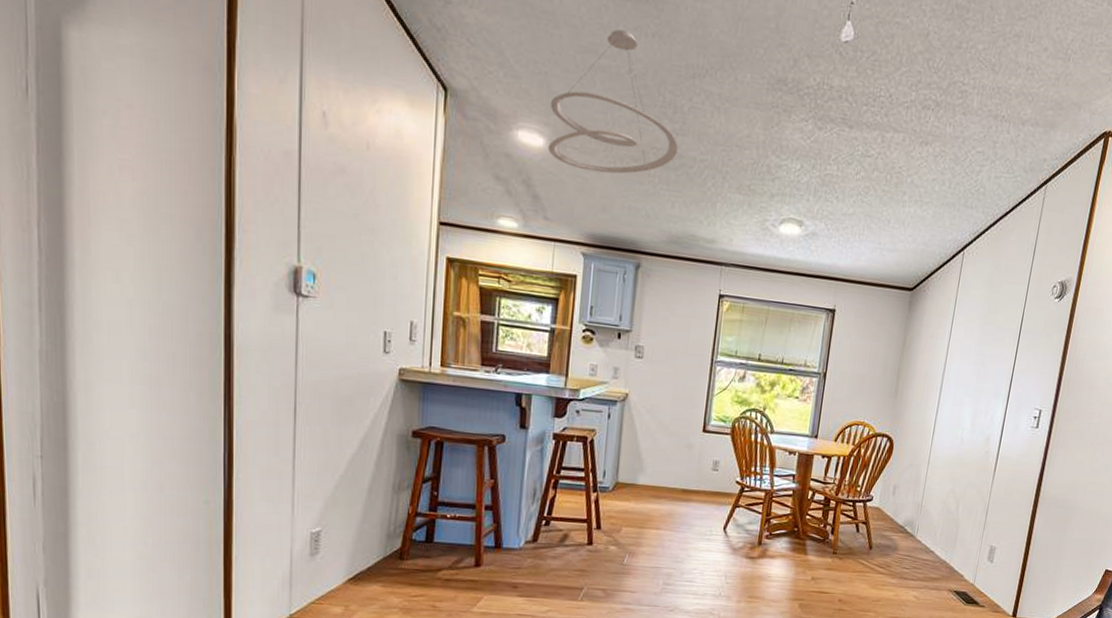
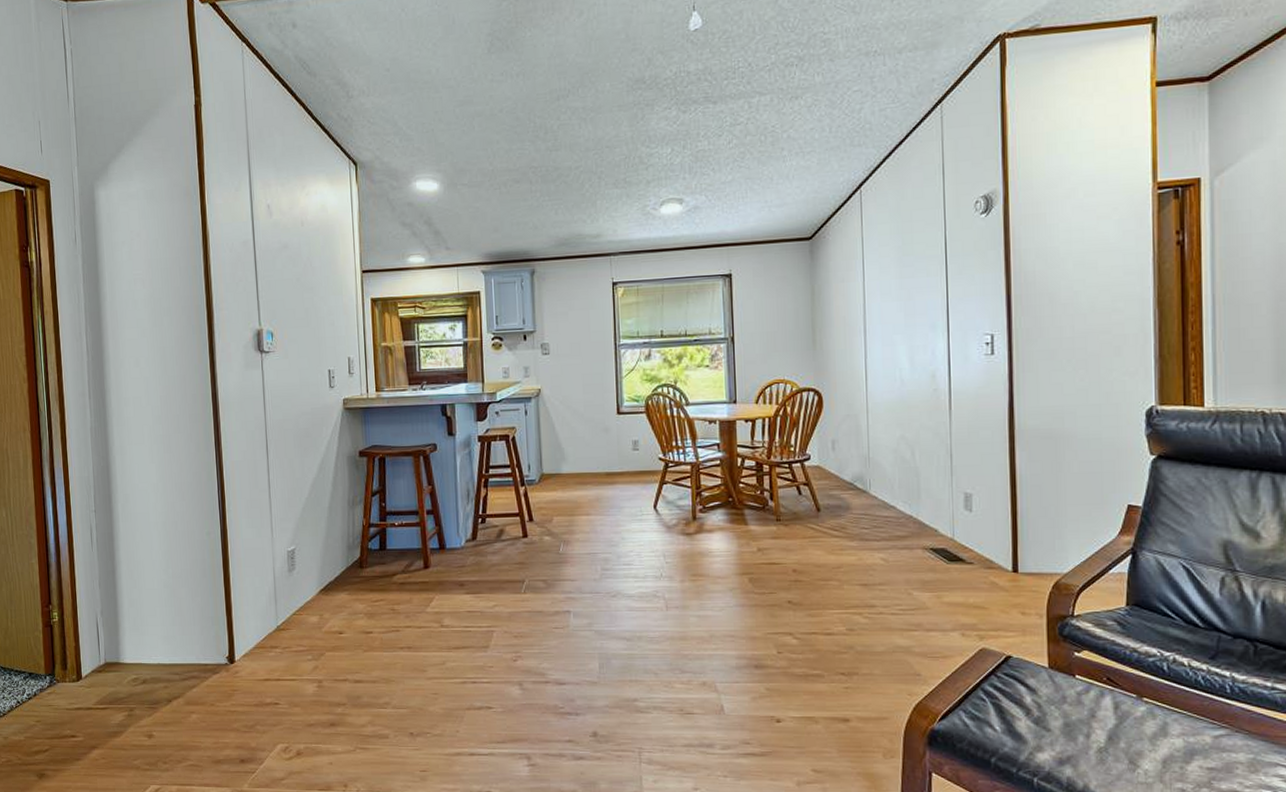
ceiling light fixture: present [548,29,678,174] -> none [439,77,553,201]

